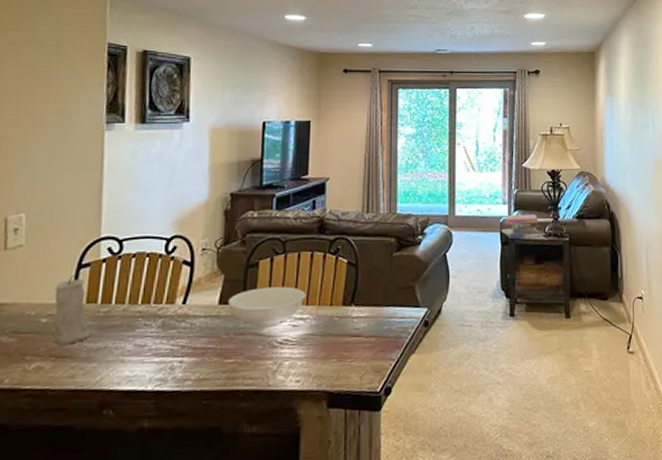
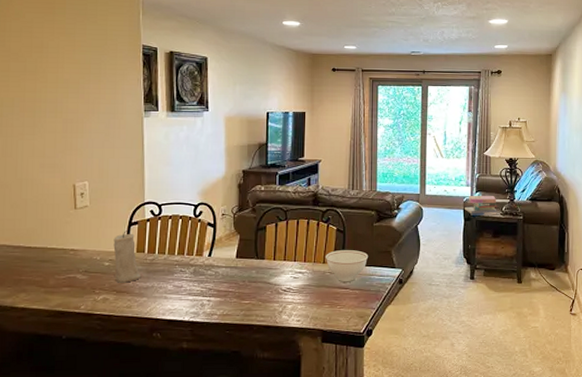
bowl: present [227,286,305,328] -> none [243,246,303,278]
bowl: none [332,287,387,329] -> present [325,250,369,282]

